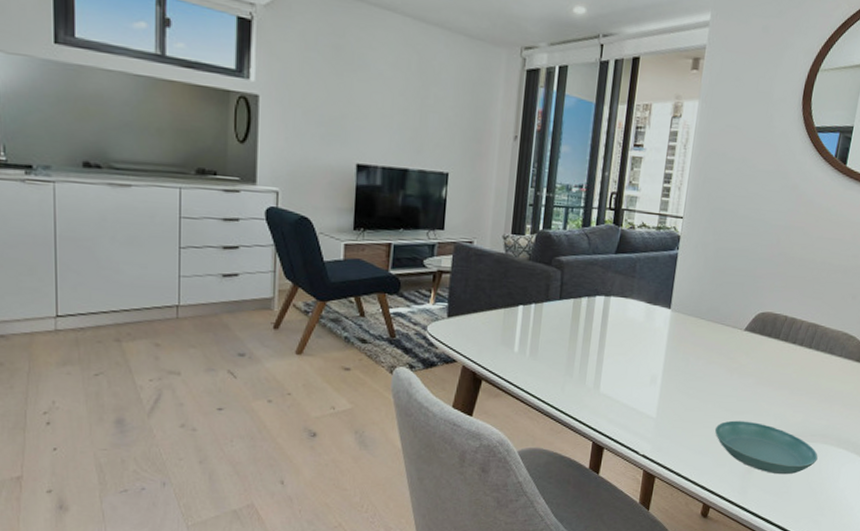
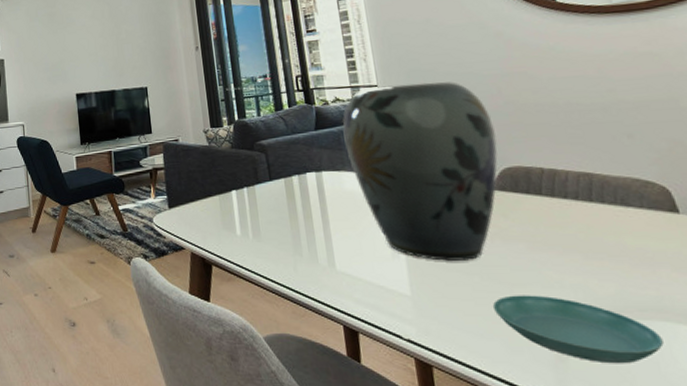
vase: none [638,219,765,390] -> present [342,81,498,261]

